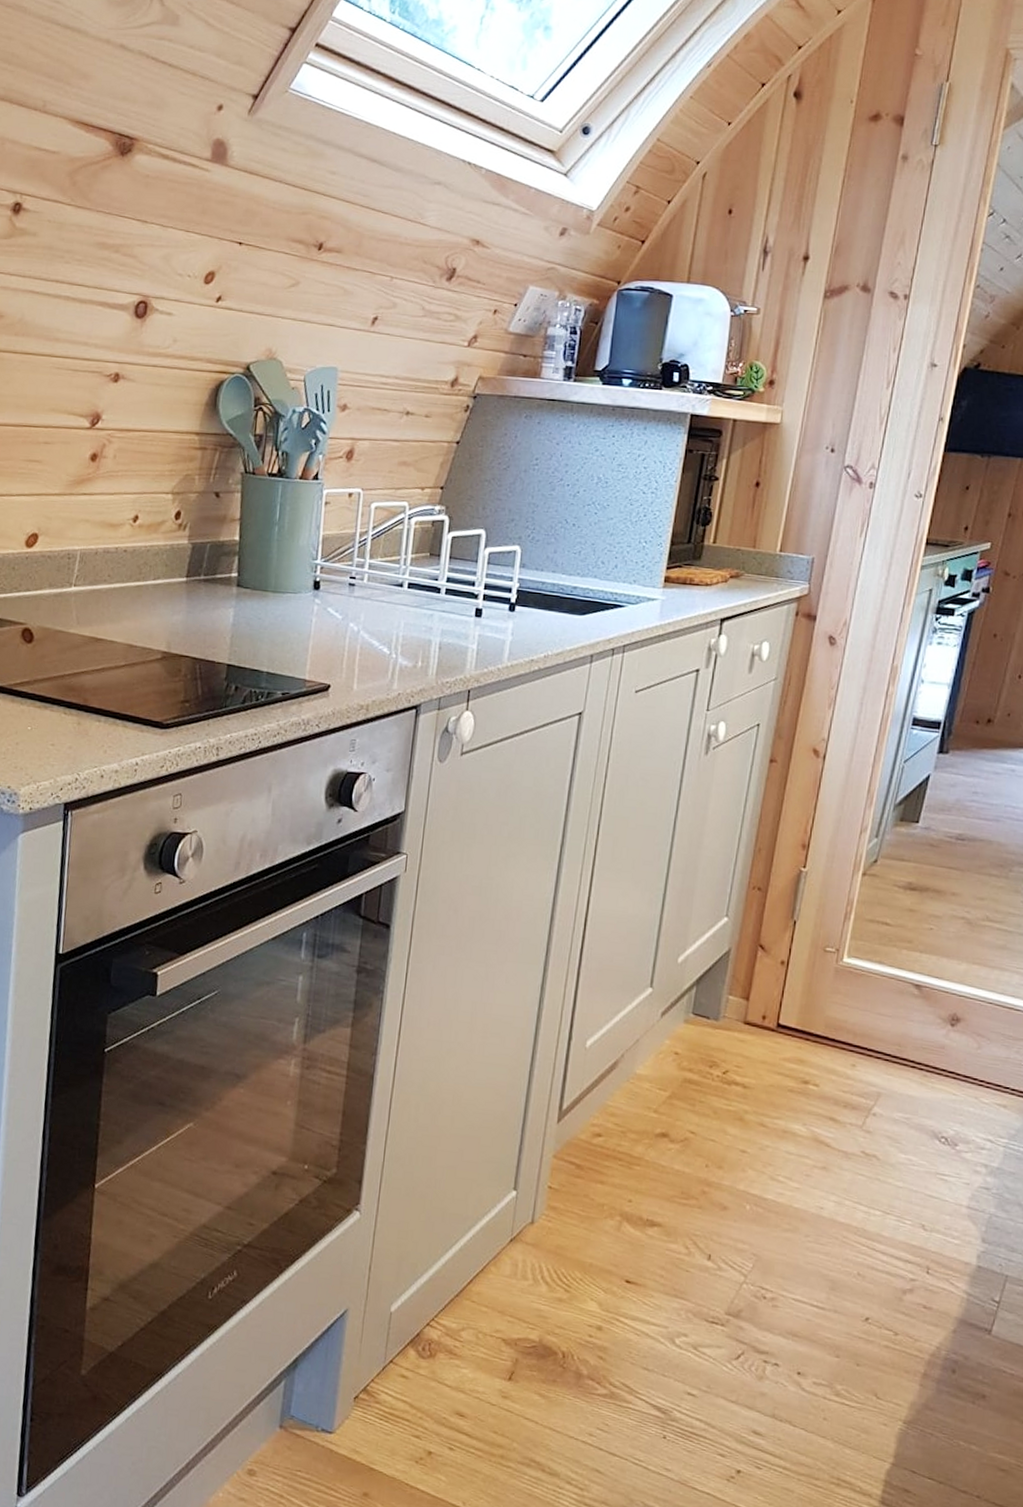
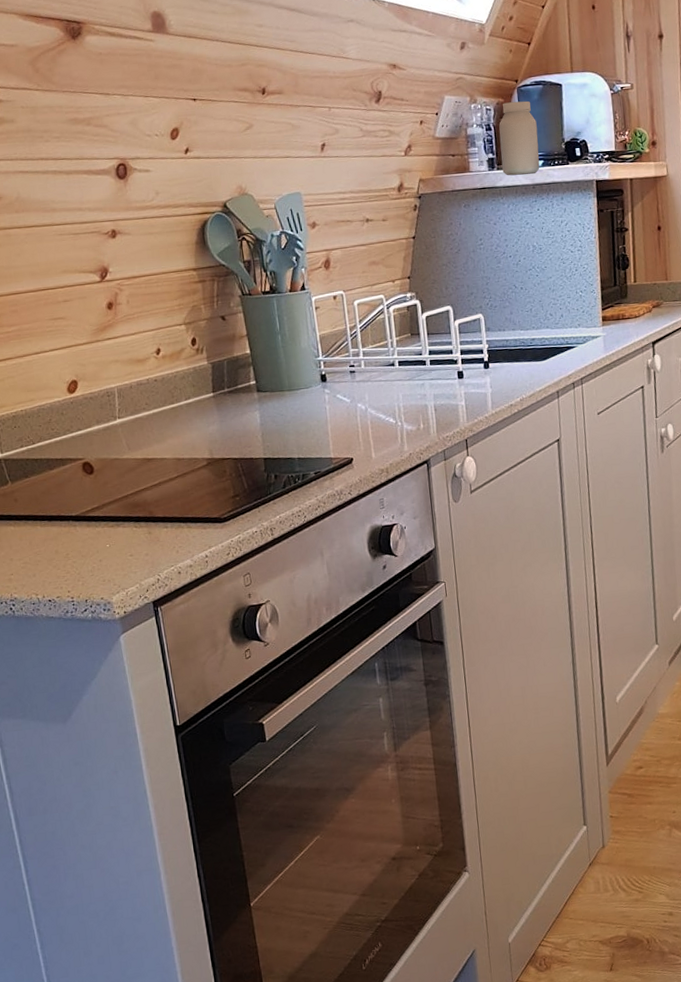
jar: none [580,305,633,394] -> present [499,100,540,176]

